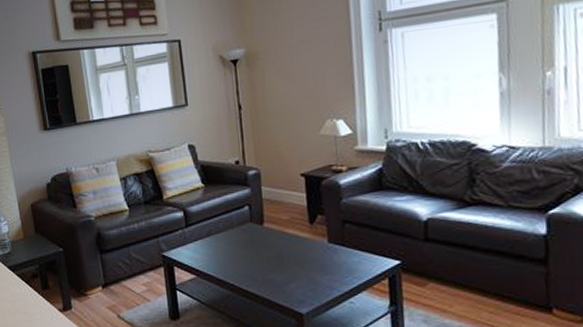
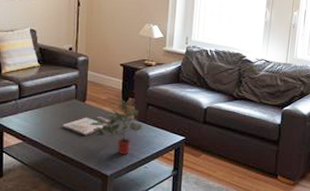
magazine: none [239,242,297,266] -> present [62,117,110,136]
potted plant: none [272,218,342,287] -> present [90,99,144,154]

